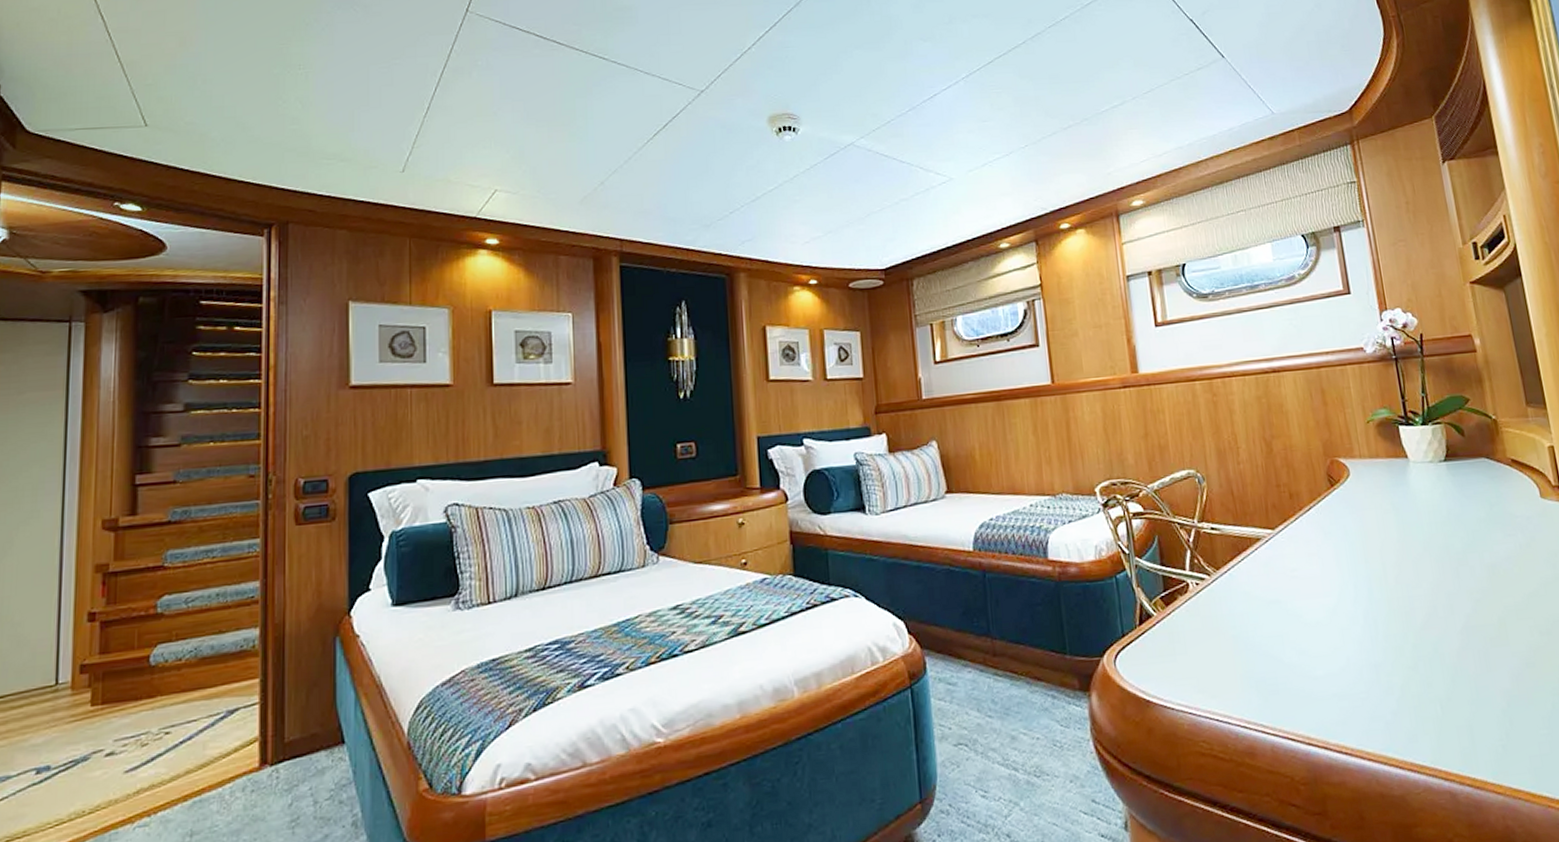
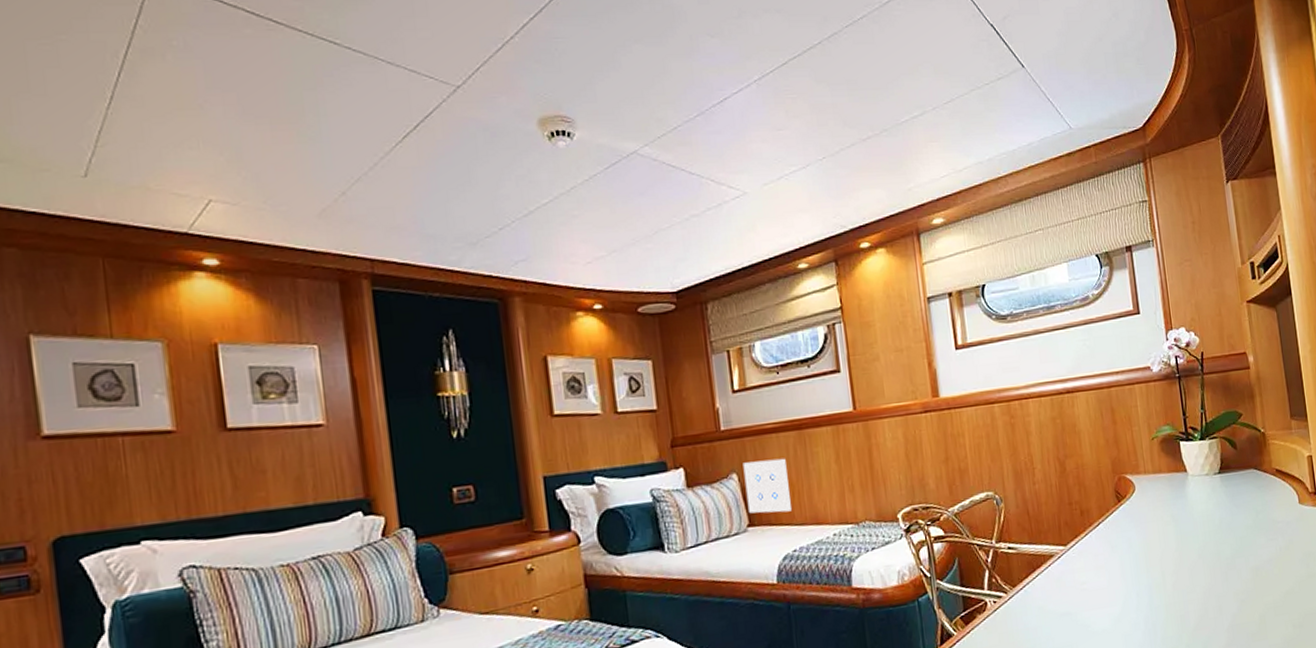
wall art: none [942,428,989,481] -> present [742,458,792,514]

